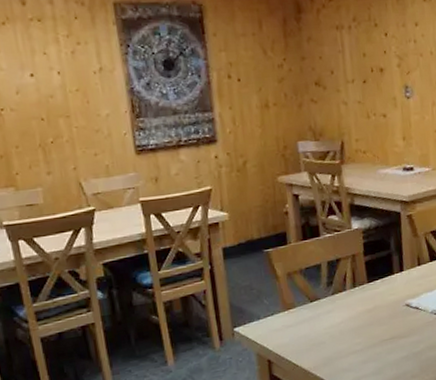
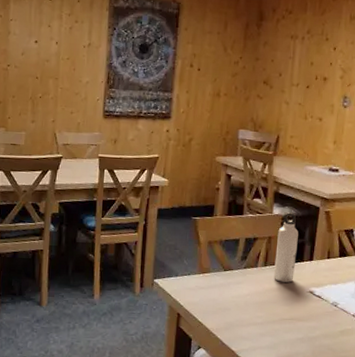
water bottle: none [361,224,387,301] -> present [274,212,299,283]

